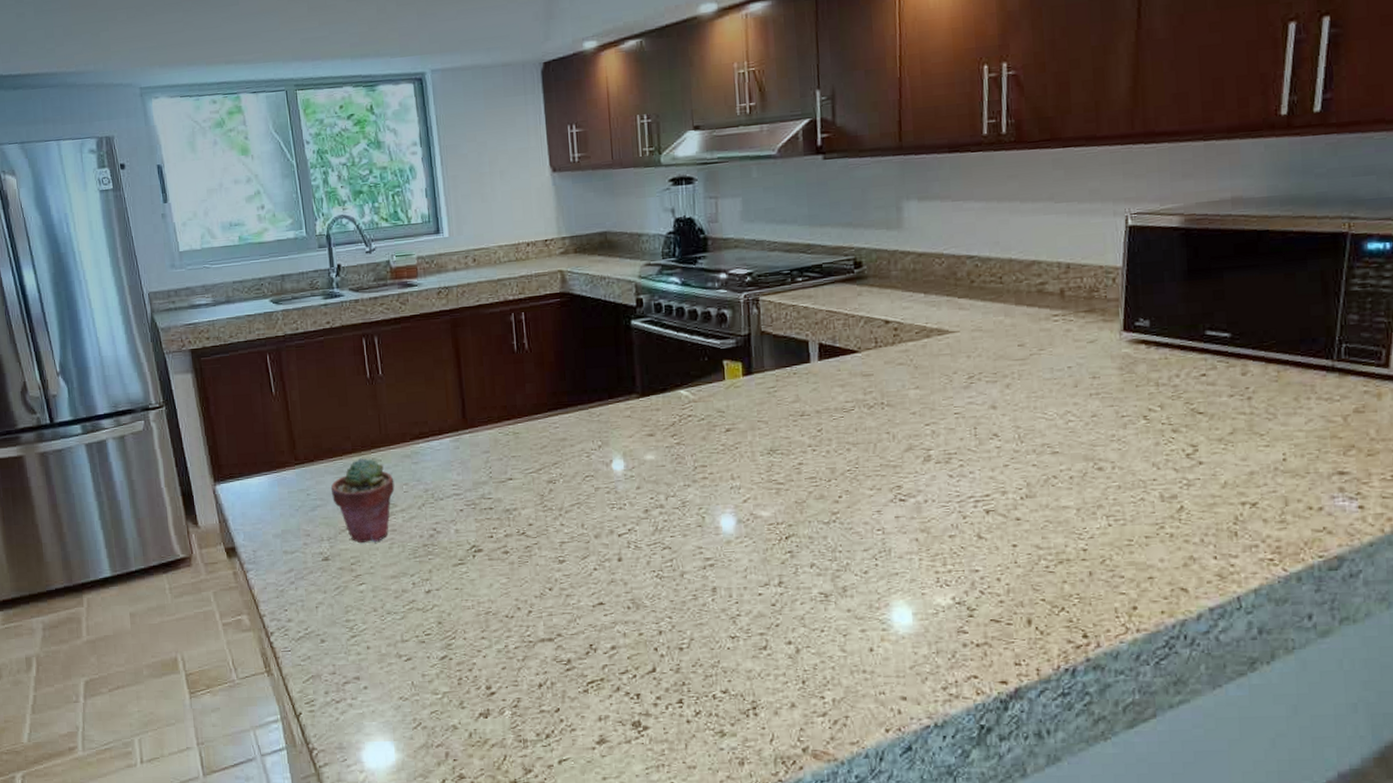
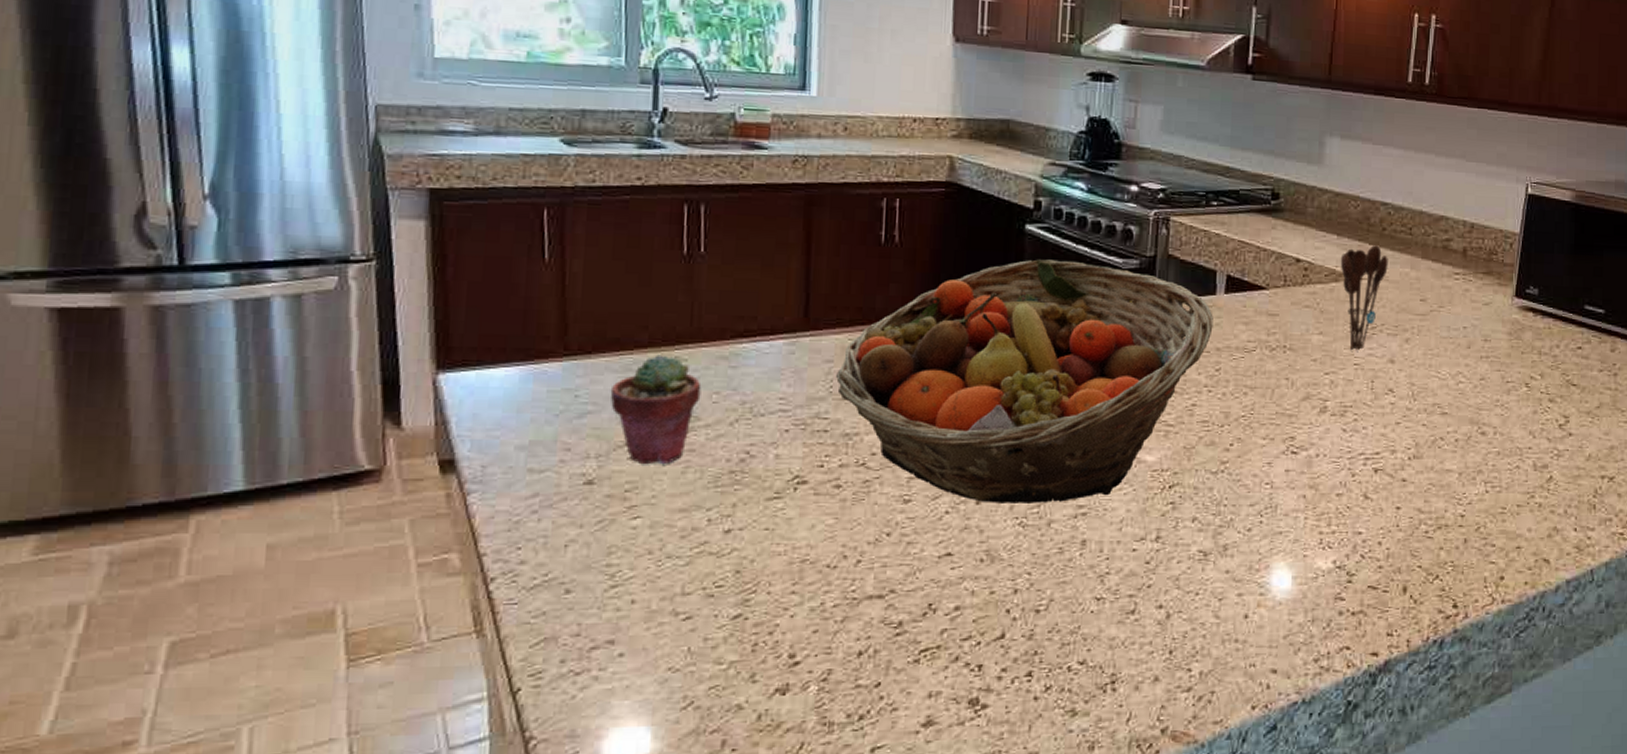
fruit basket: none [493,347,811,560] -> present [836,259,1213,503]
utensil holder: none [929,298,981,401] -> present [1340,245,1388,351]

